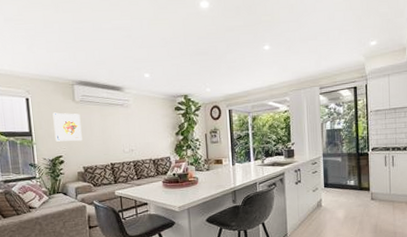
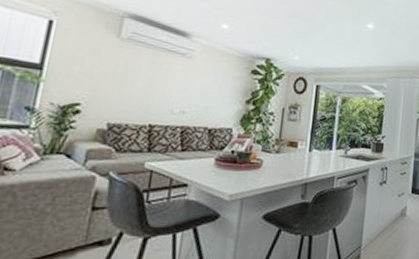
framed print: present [53,112,82,142] -> none [76,46,123,89]

